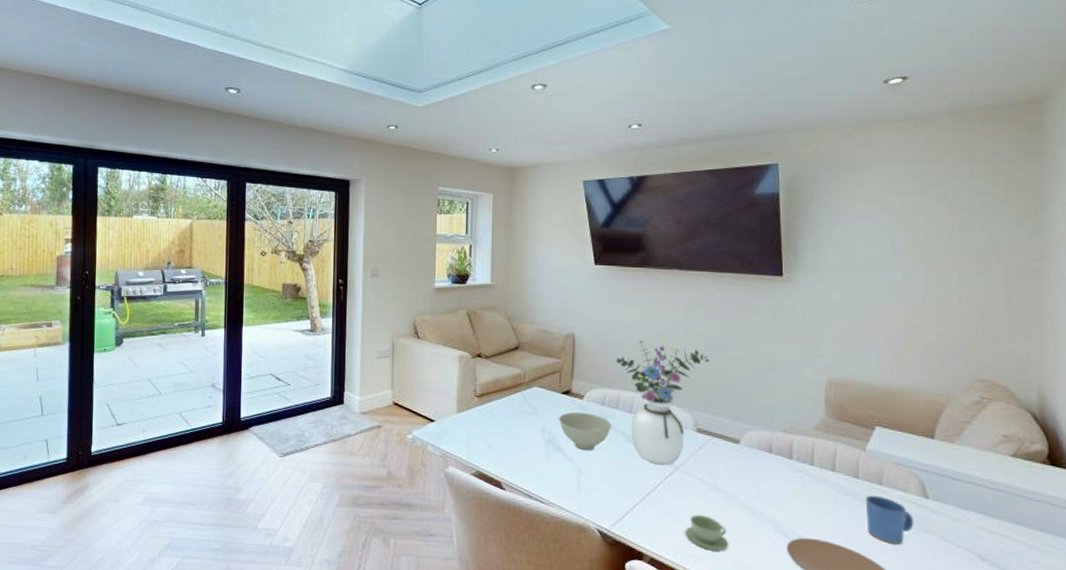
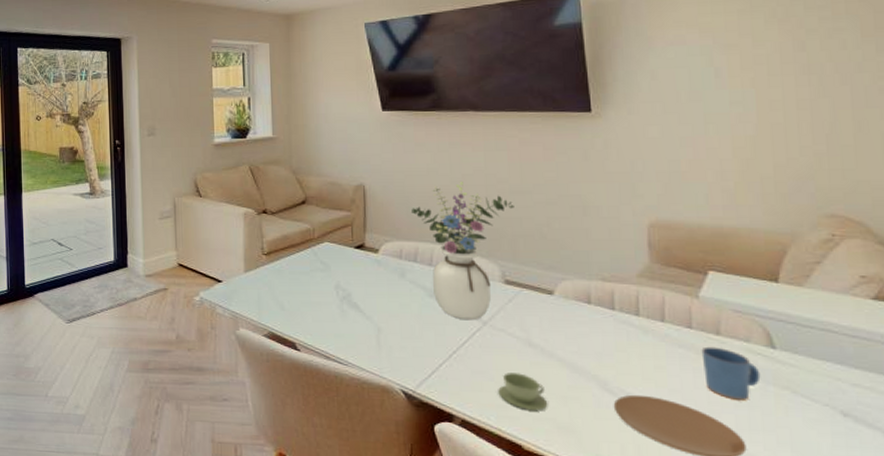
bowl: present [559,412,612,450] -> none [353,266,411,307]

